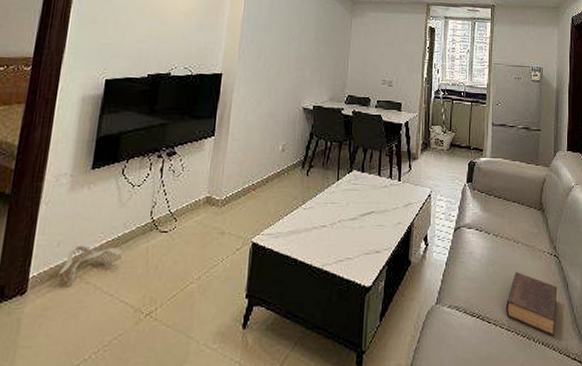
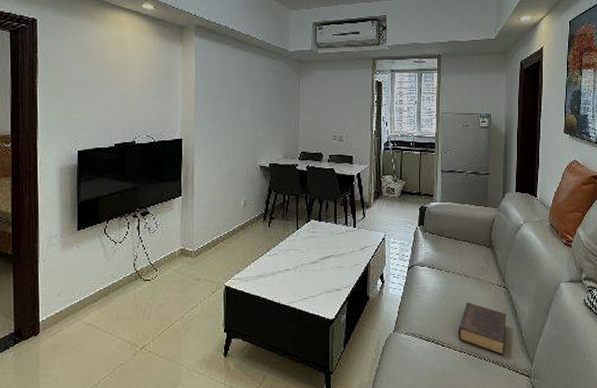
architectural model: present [59,245,125,287] -> none [64,294,116,328]

